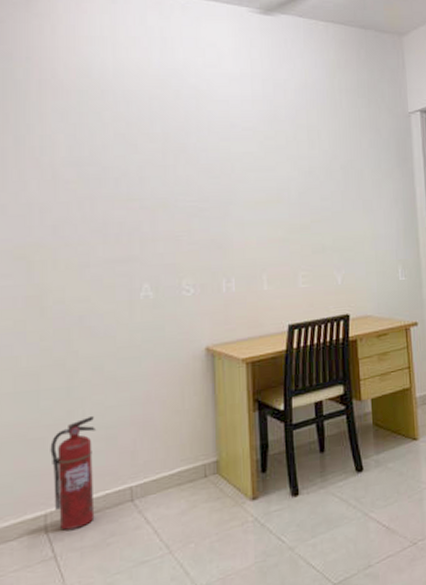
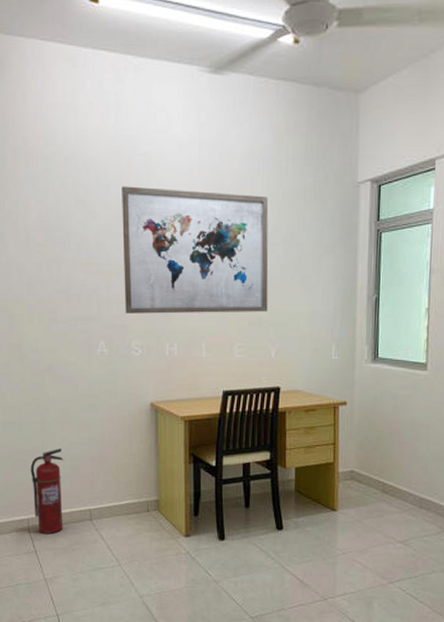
wall art: none [168,119,331,251] -> present [122,186,269,314]

